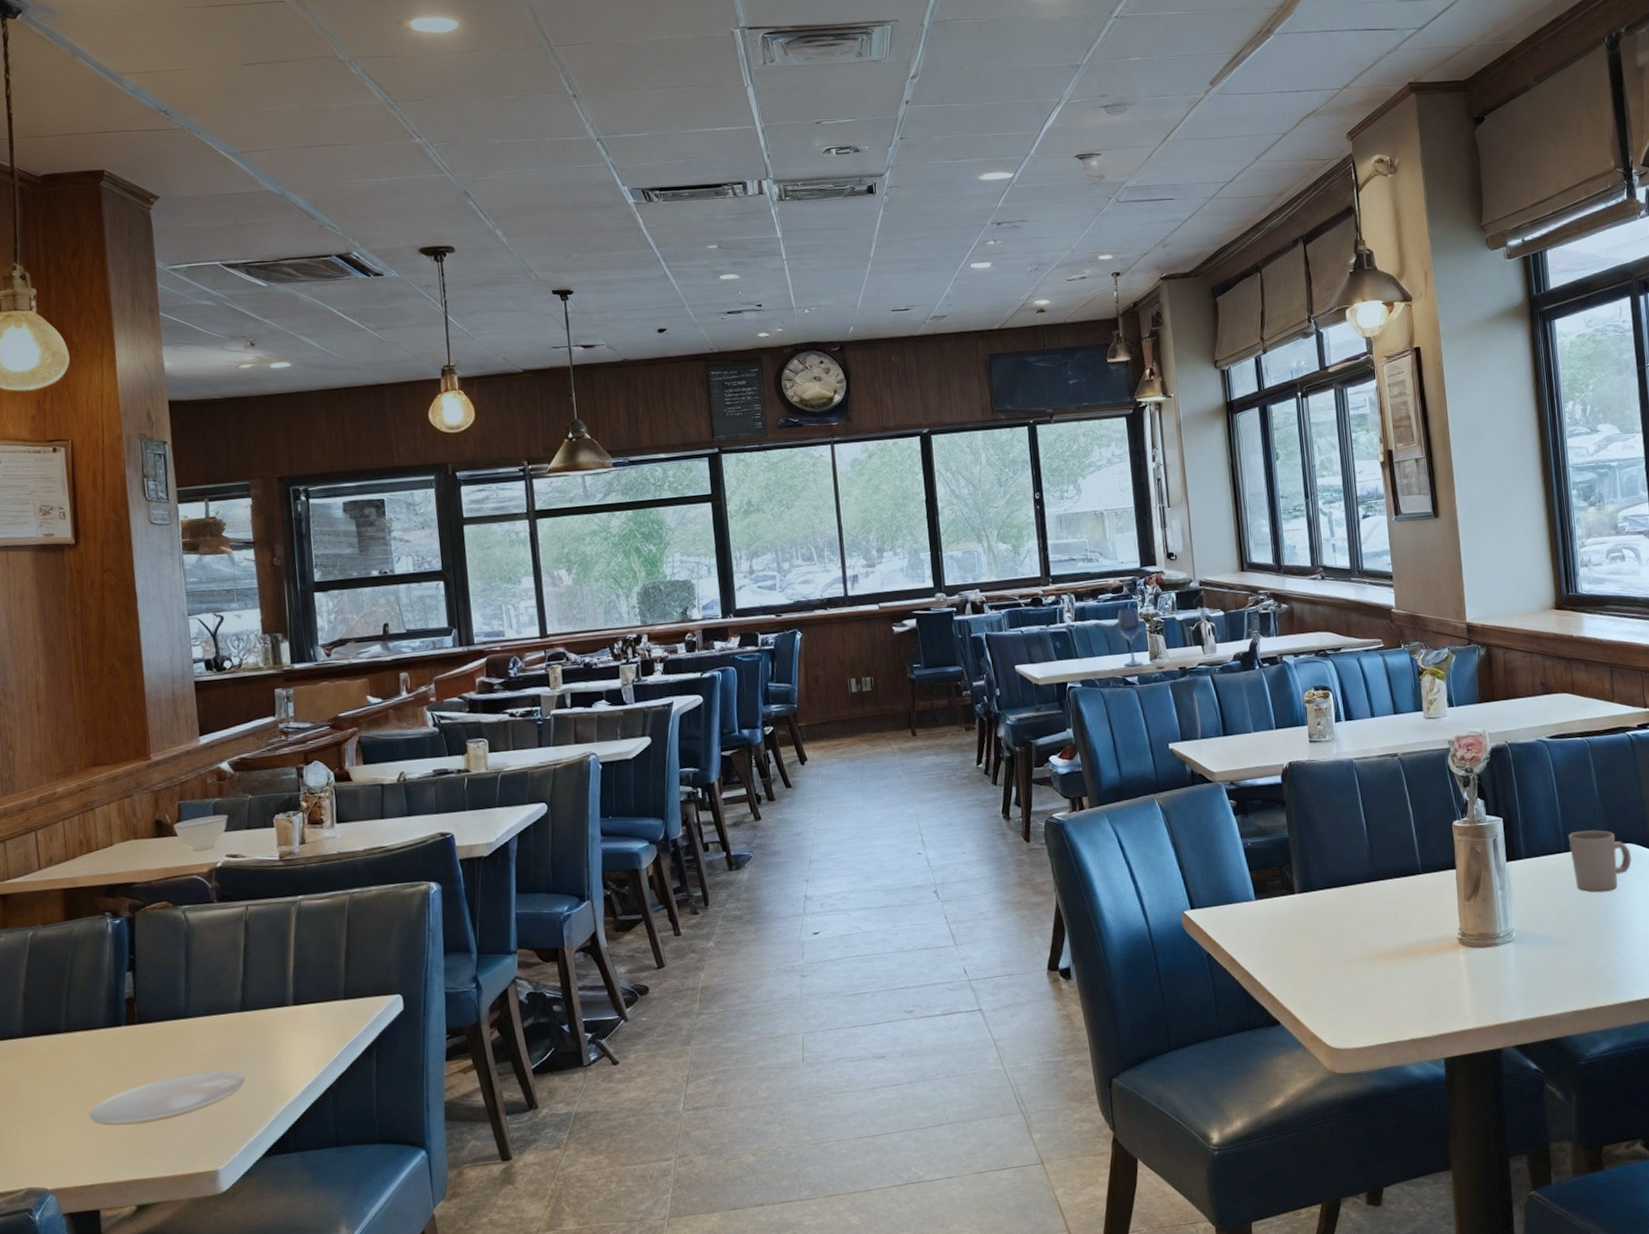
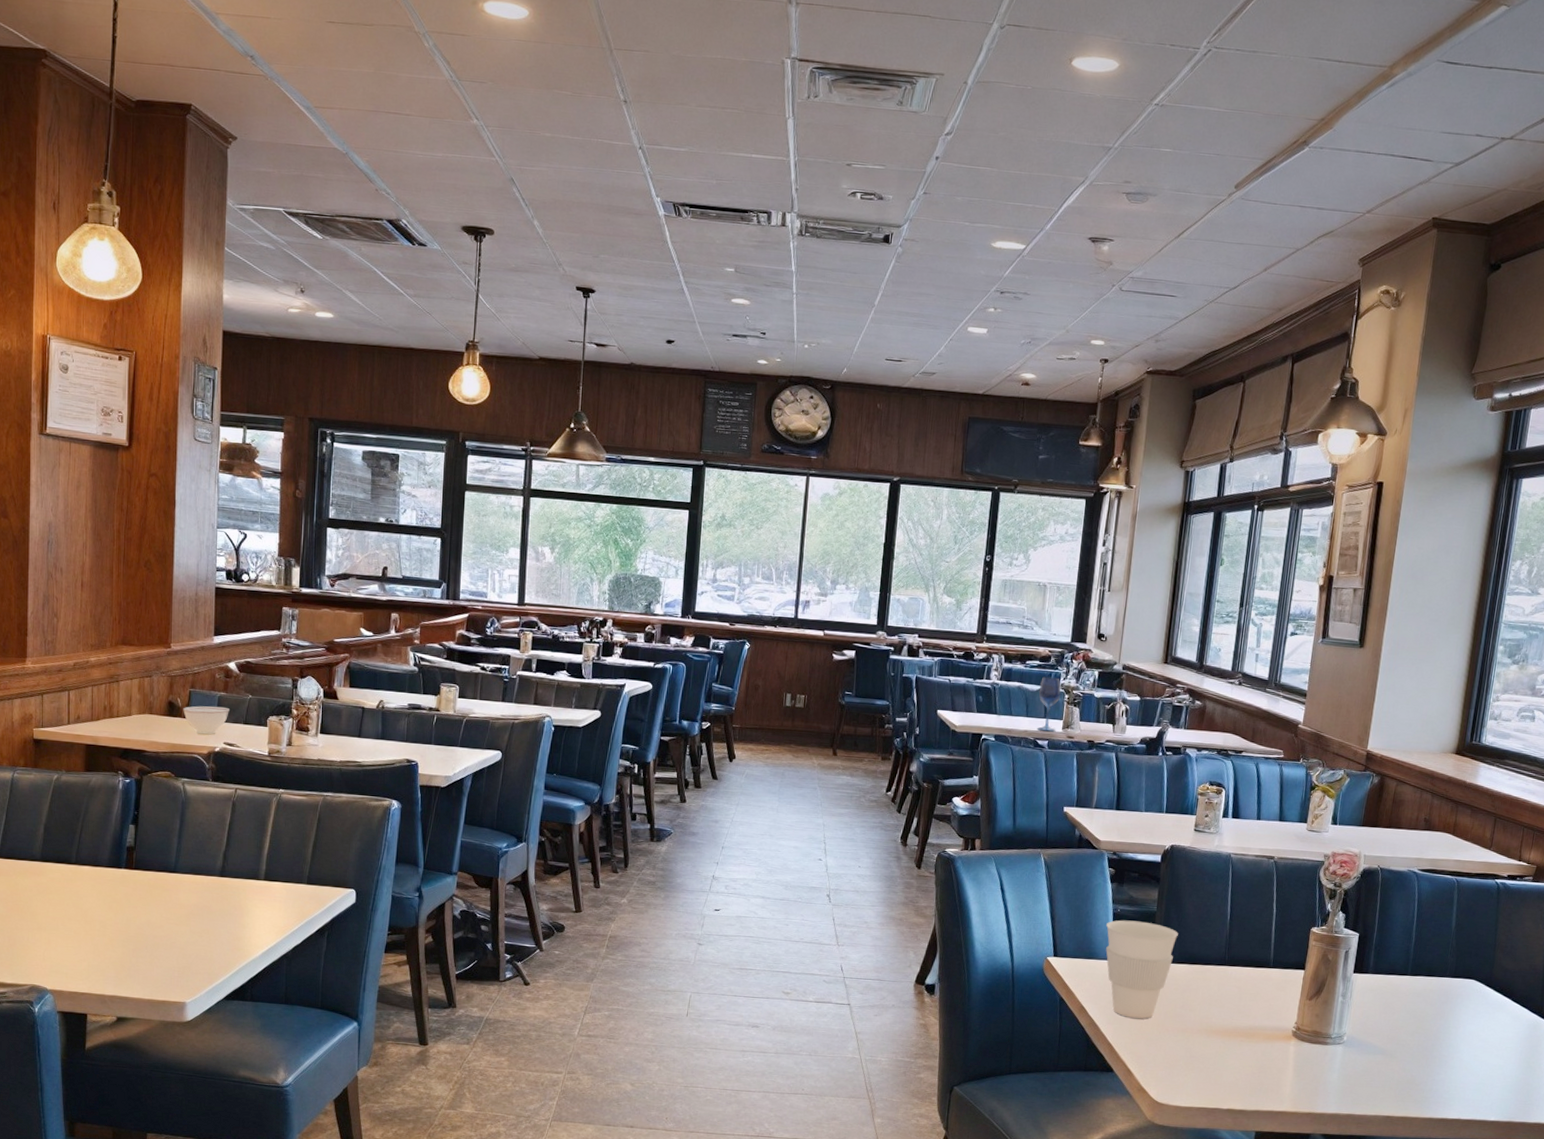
plate: present [89,1070,246,1126] -> none [87,918,217,953]
cup: none [1239,850,1317,961] -> present [1106,920,1178,1020]
mug: present [1568,830,1632,892] -> none [1414,959,1473,1018]

